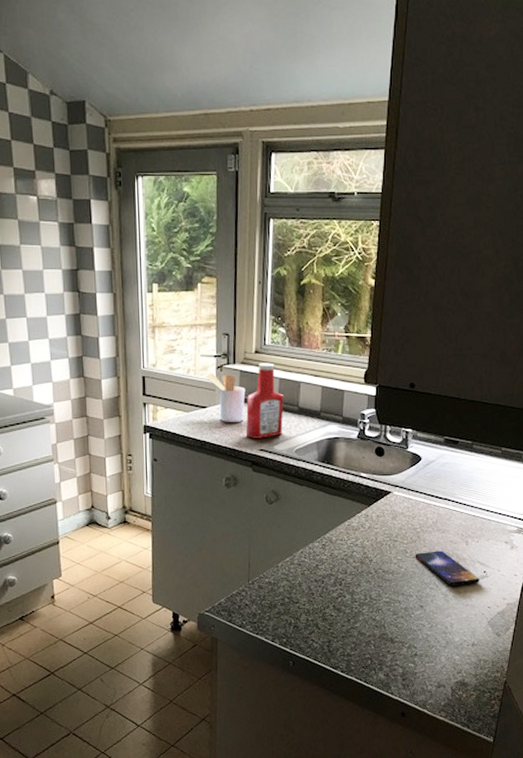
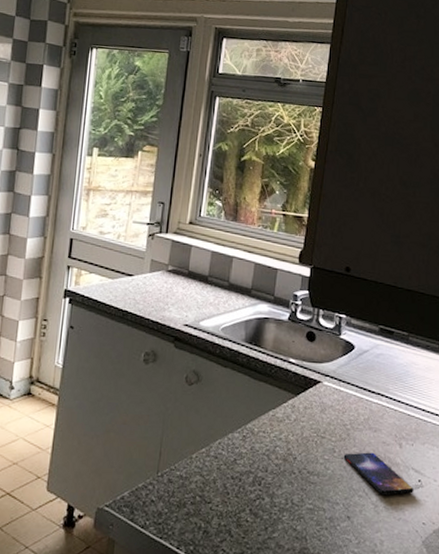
utensil holder: present [206,373,246,423] -> none [136,240,176,295]
ketchup bottle: present [245,362,284,439] -> none [171,234,215,313]

